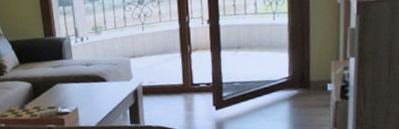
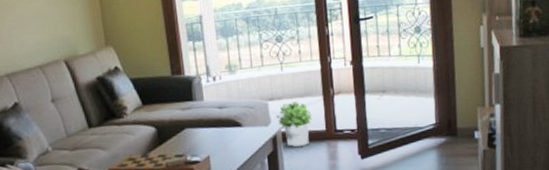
potted plant: none [137,59,171,100] -> present [276,102,312,147]

